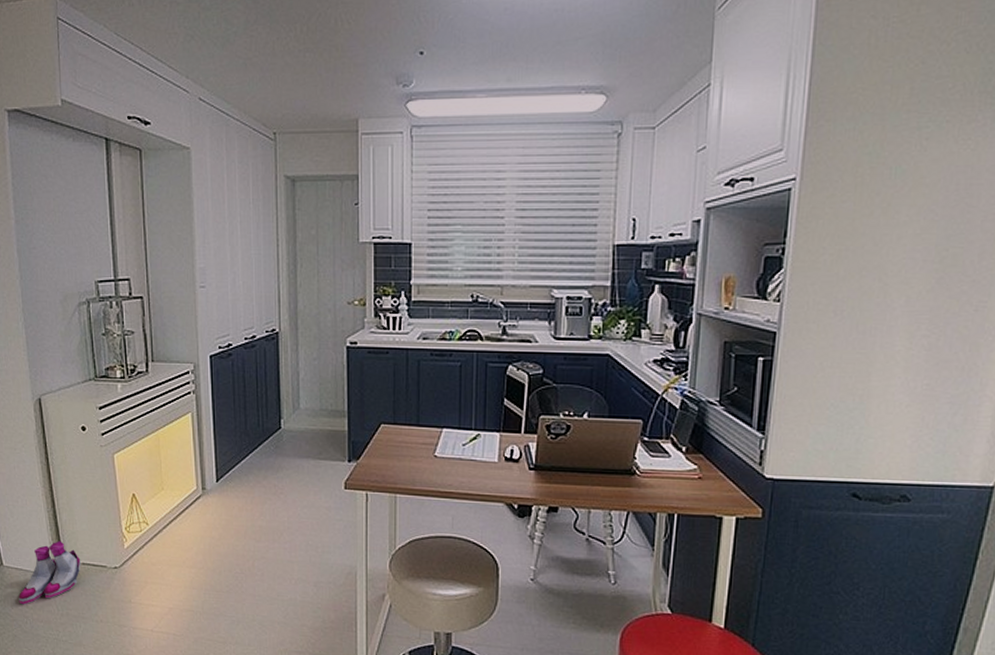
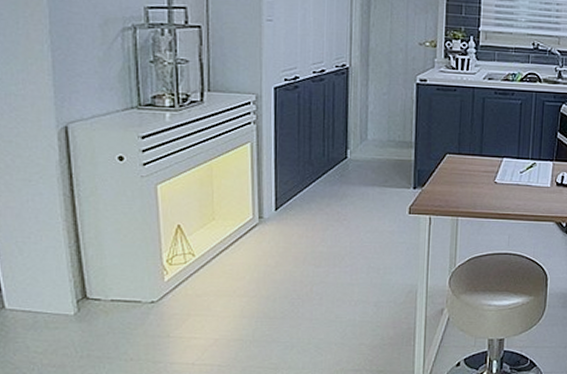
boots: present [18,541,81,605] -> none [24,278,109,350]

